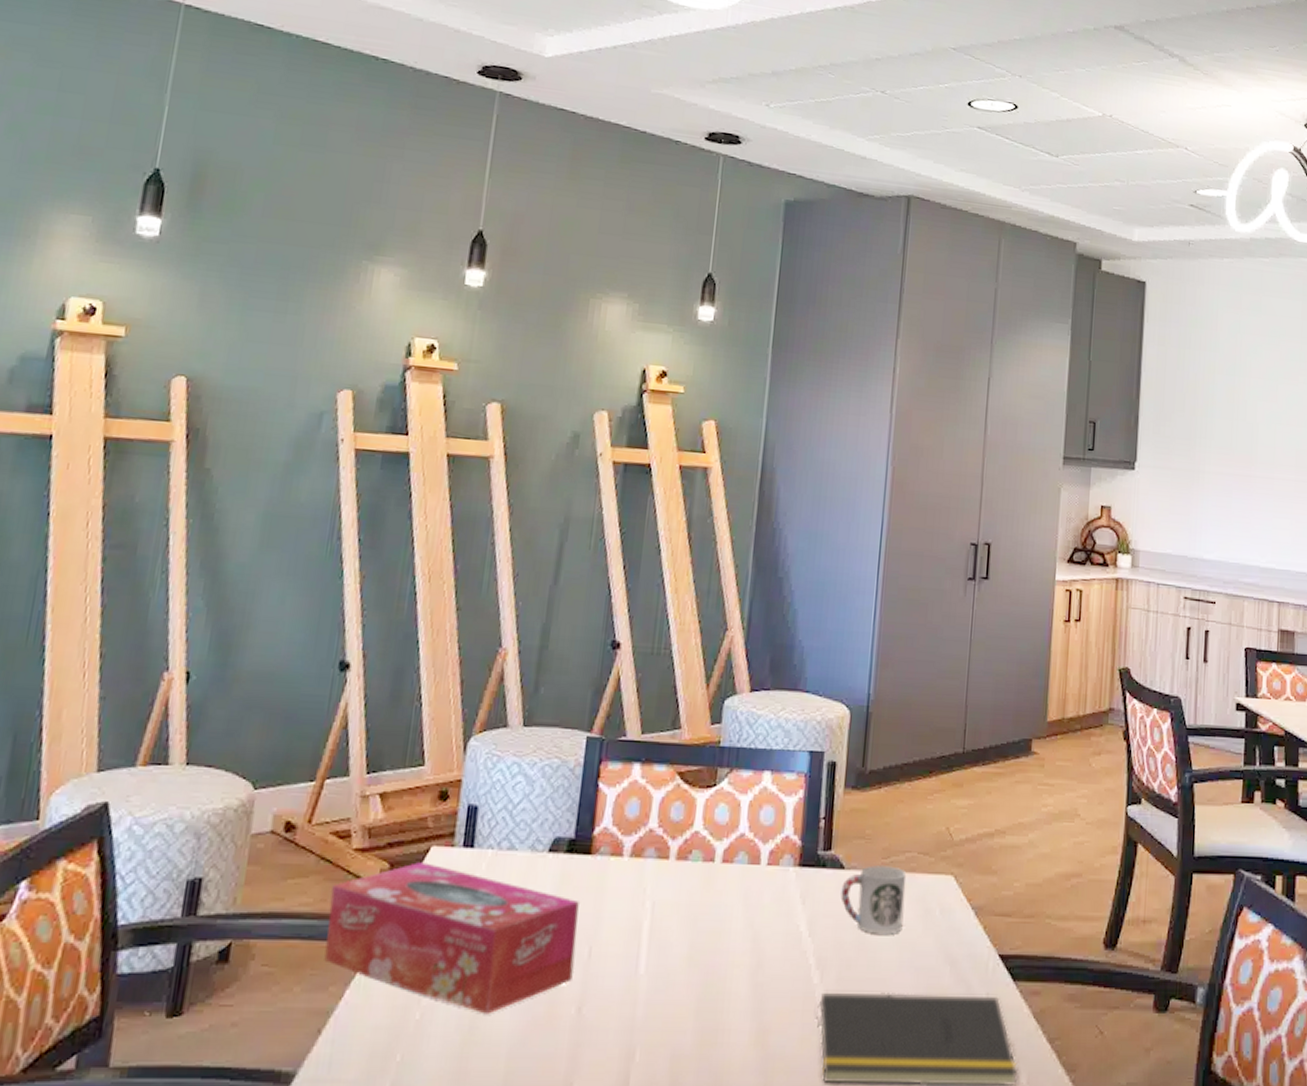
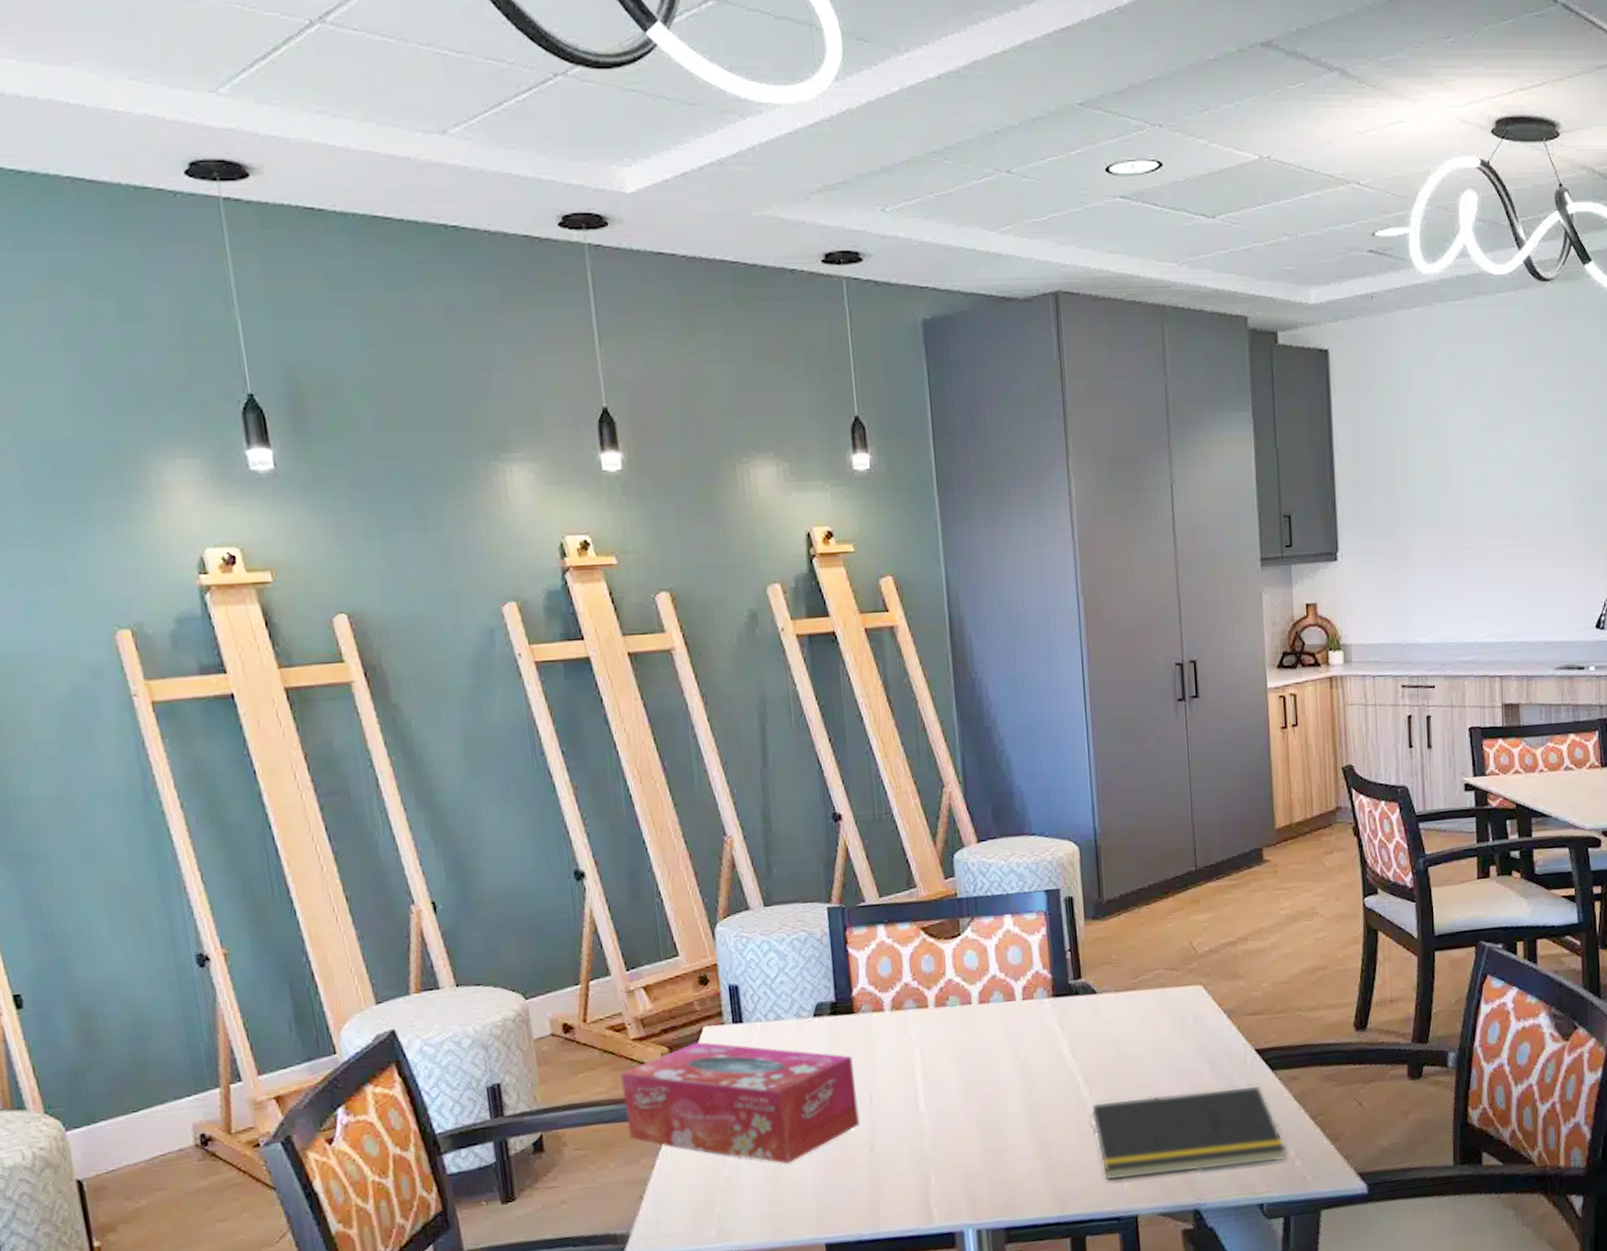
cup: present [840,865,907,935] -> none [1096,984,1160,1047]

